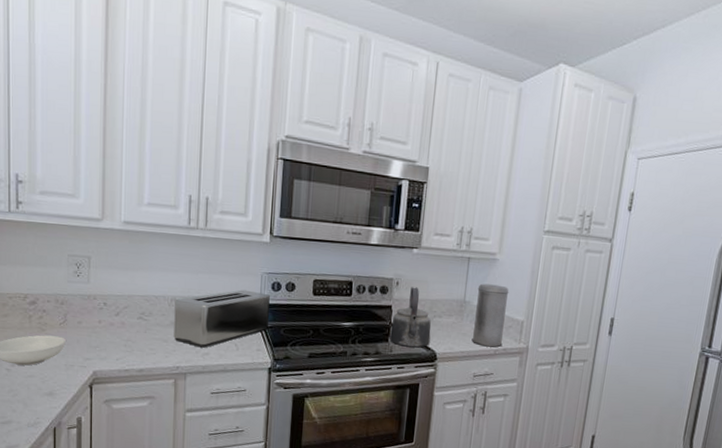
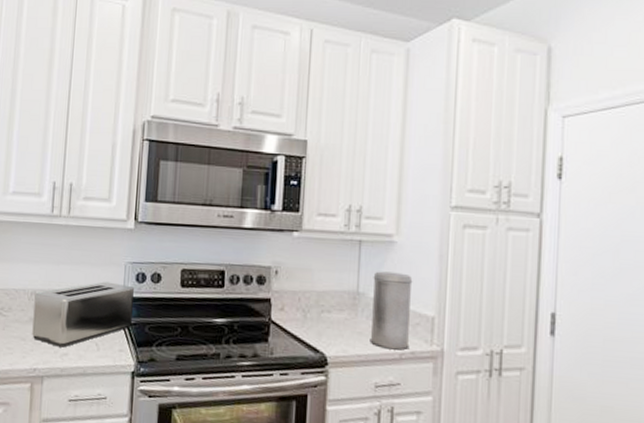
kettle: present [390,287,431,348] -> none [270,276,319,350]

